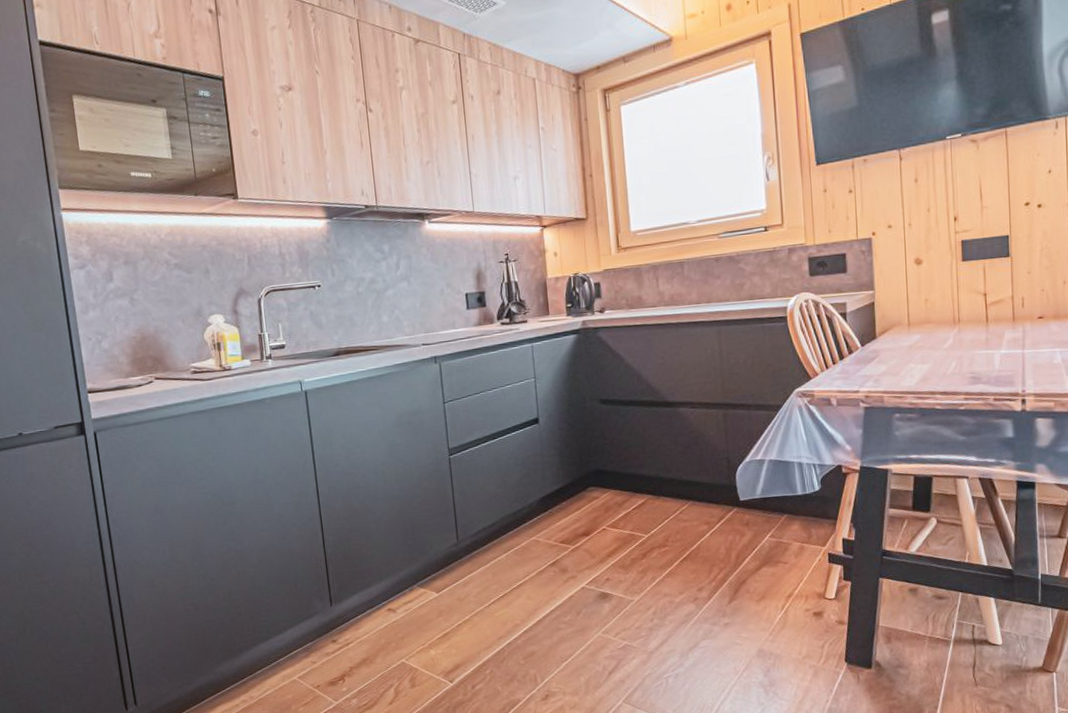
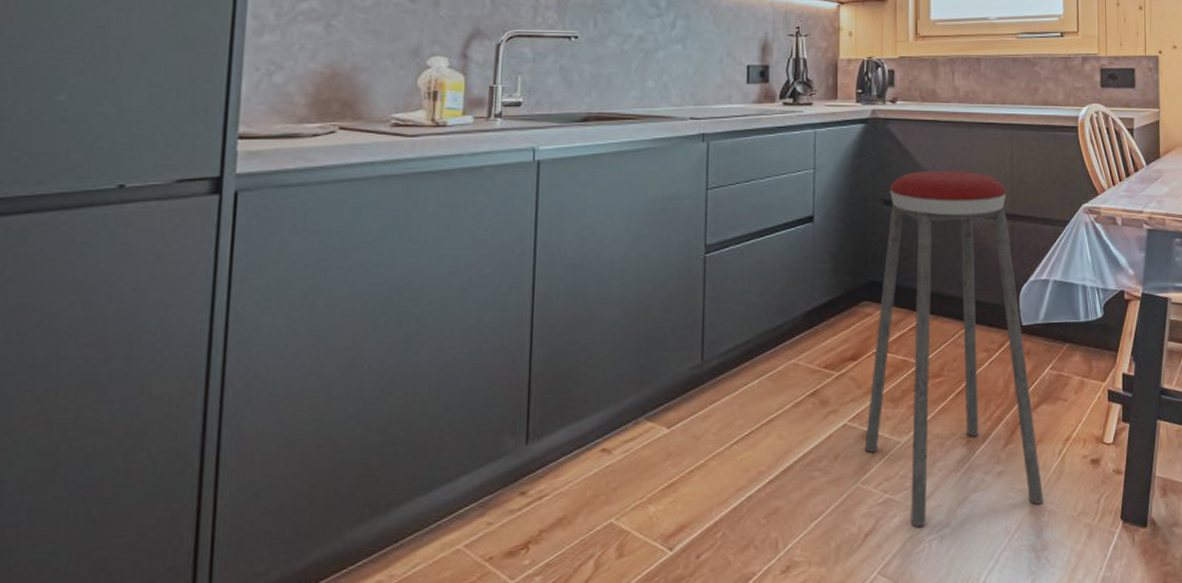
music stool: none [602,368,770,668] -> present [864,170,1044,528]

